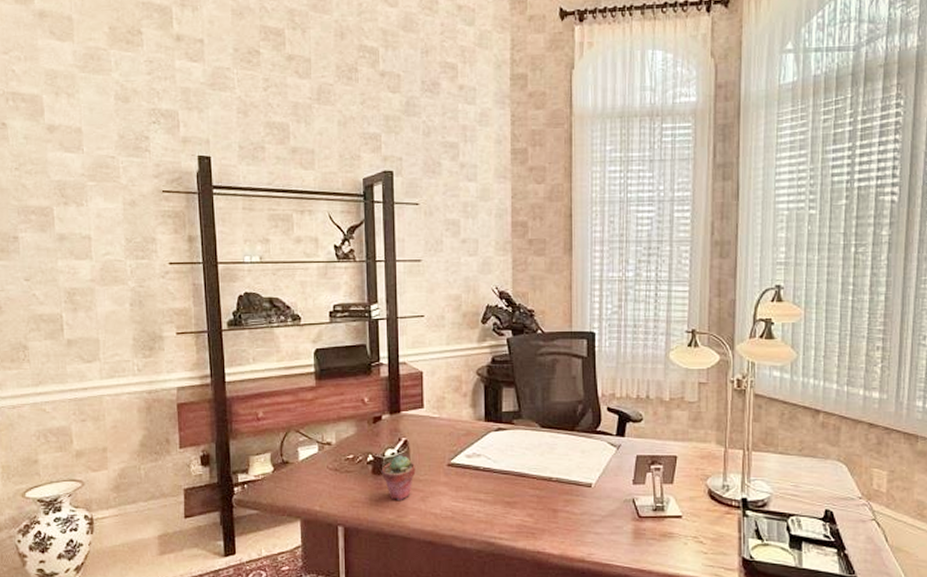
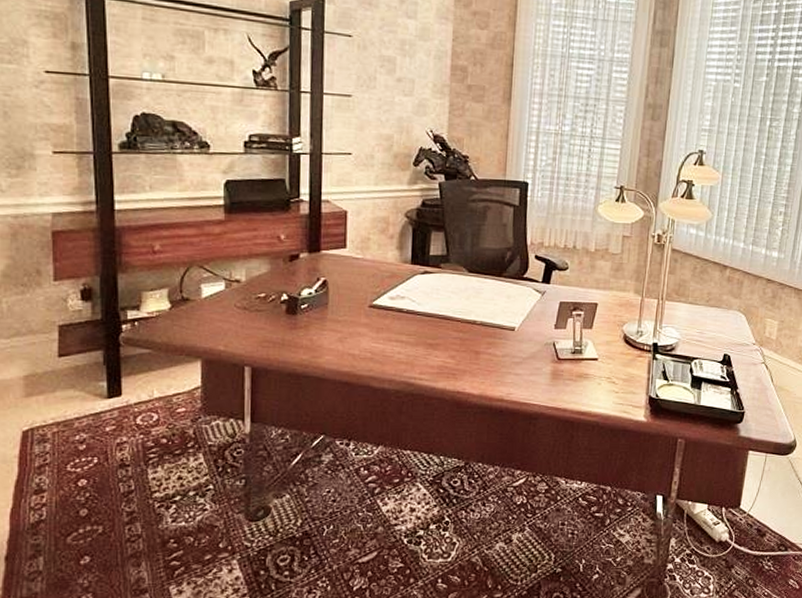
potted succulent: present [381,455,416,500] -> none [296,295,335,341]

